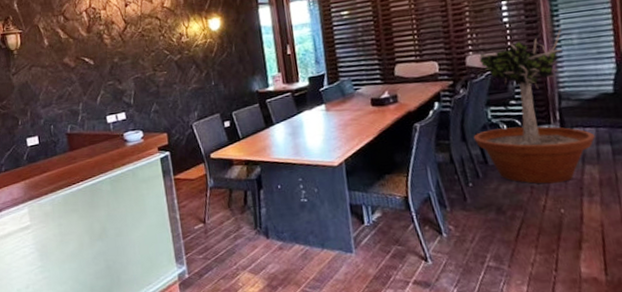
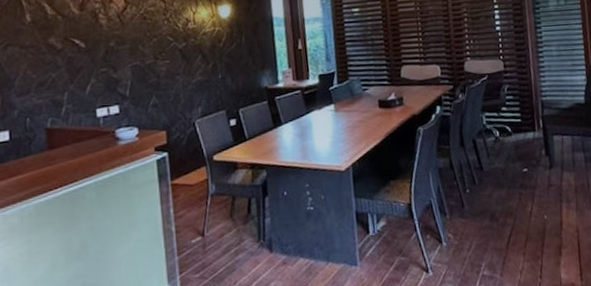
potted tree: present [473,26,596,184] -> none [470,38,571,190]

